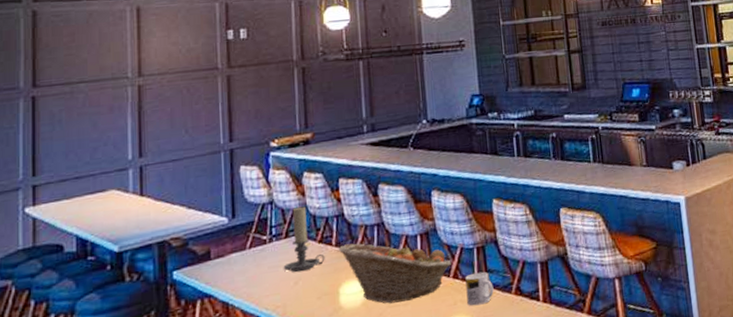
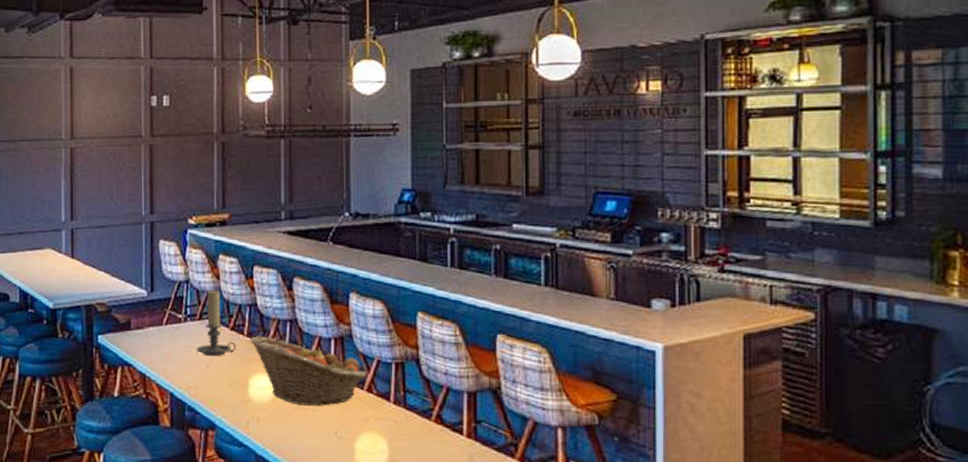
mug: present [465,272,494,306] -> none [380,390,411,426]

